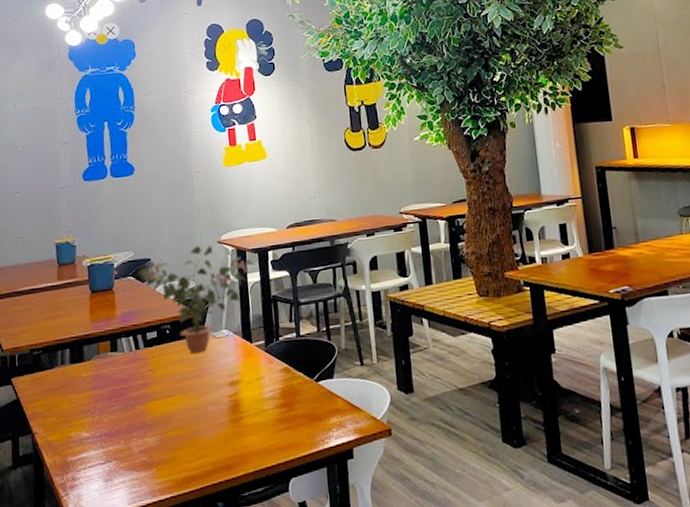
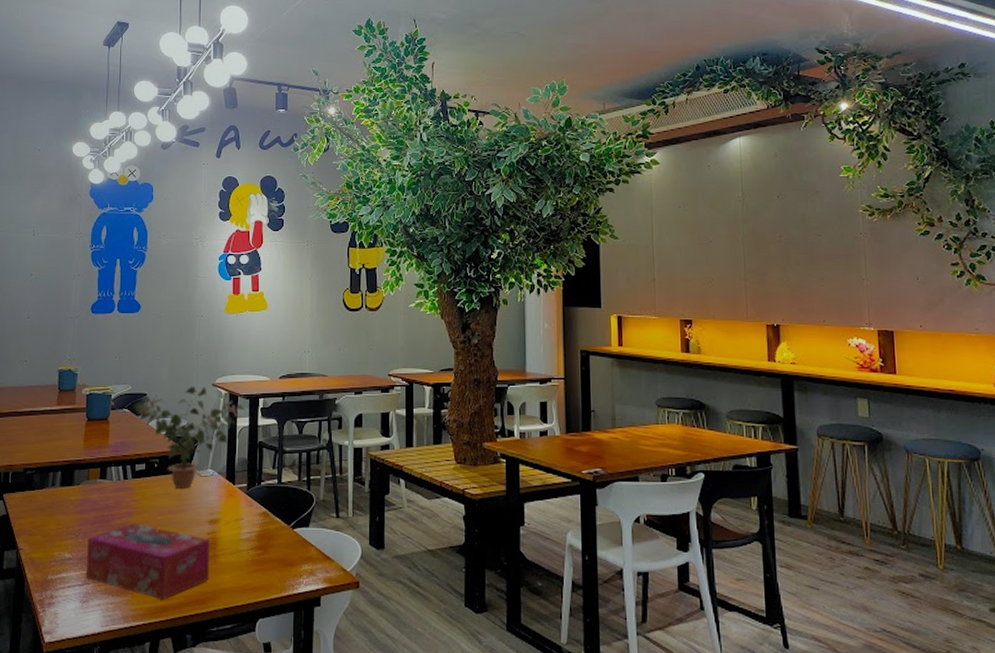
tissue box: none [105,393,235,470] -> present [85,523,210,600]

